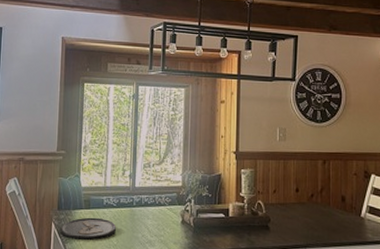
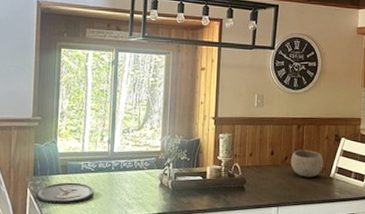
bowl: none [317,186,353,217] -> present [290,149,324,178]

